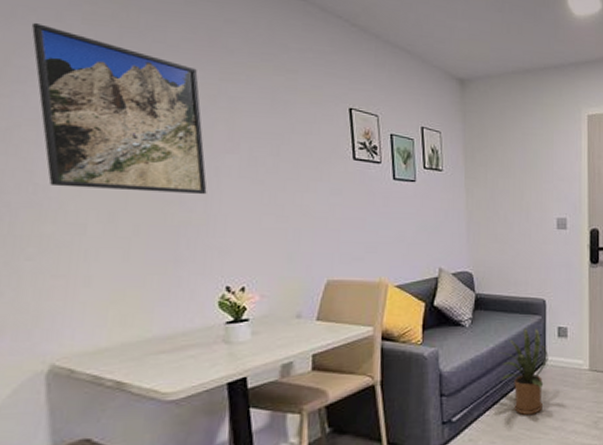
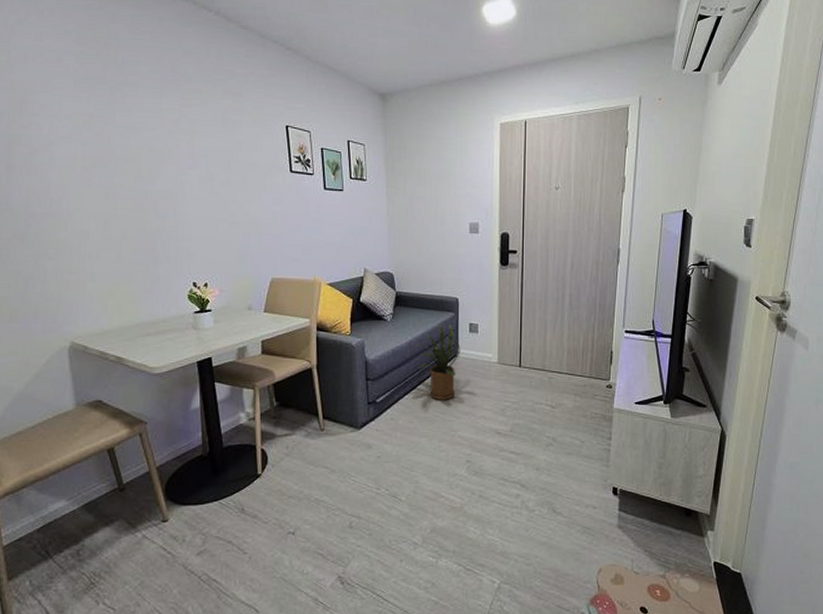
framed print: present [31,22,207,194] -> none [39,63,175,204]

